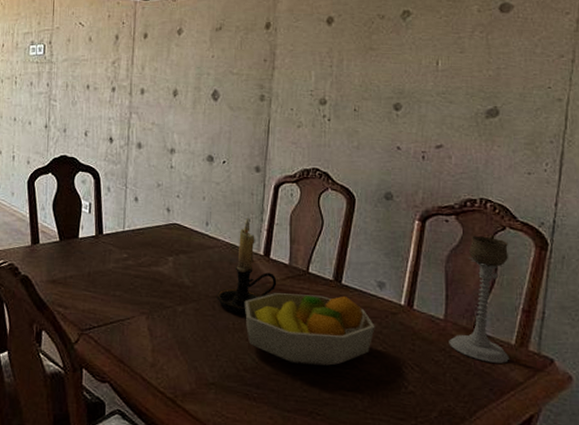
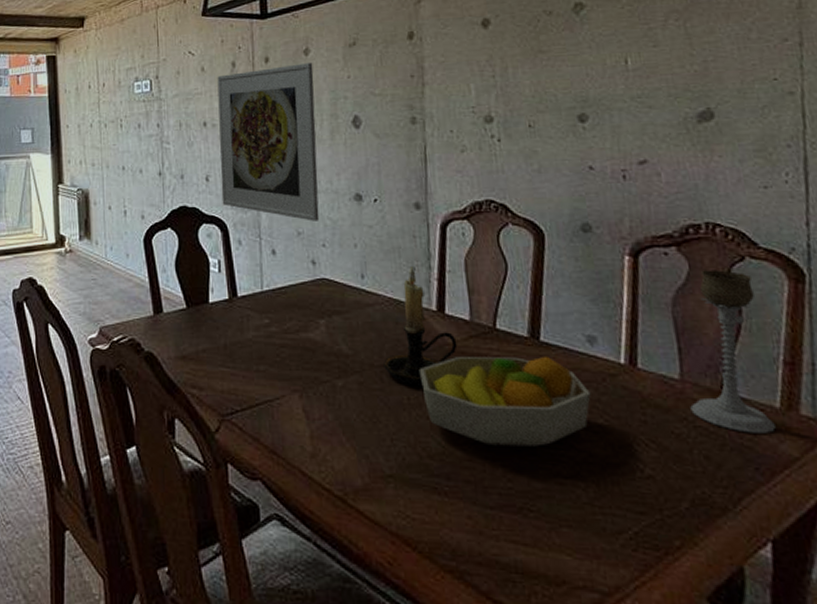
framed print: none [97,41,184,176] -> present [217,63,320,221]

